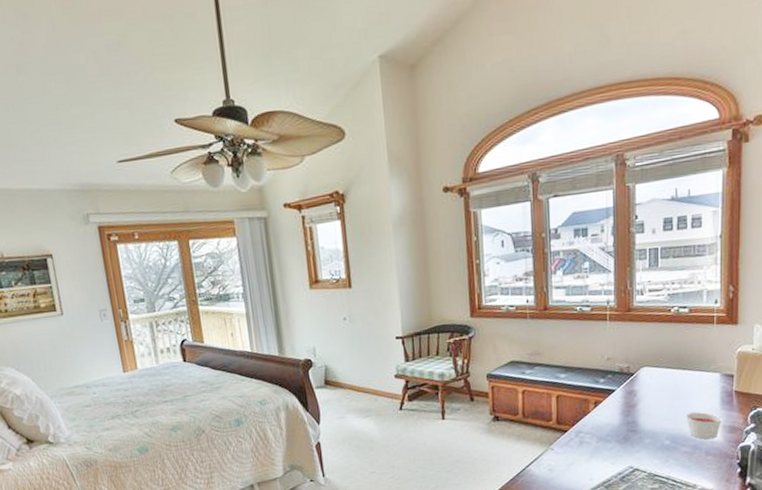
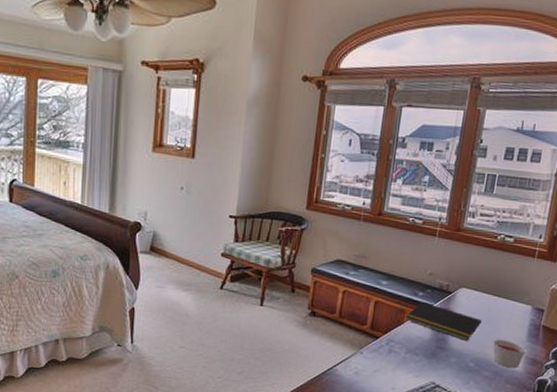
notepad: none [590,387,670,420] -> present [405,301,482,341]

